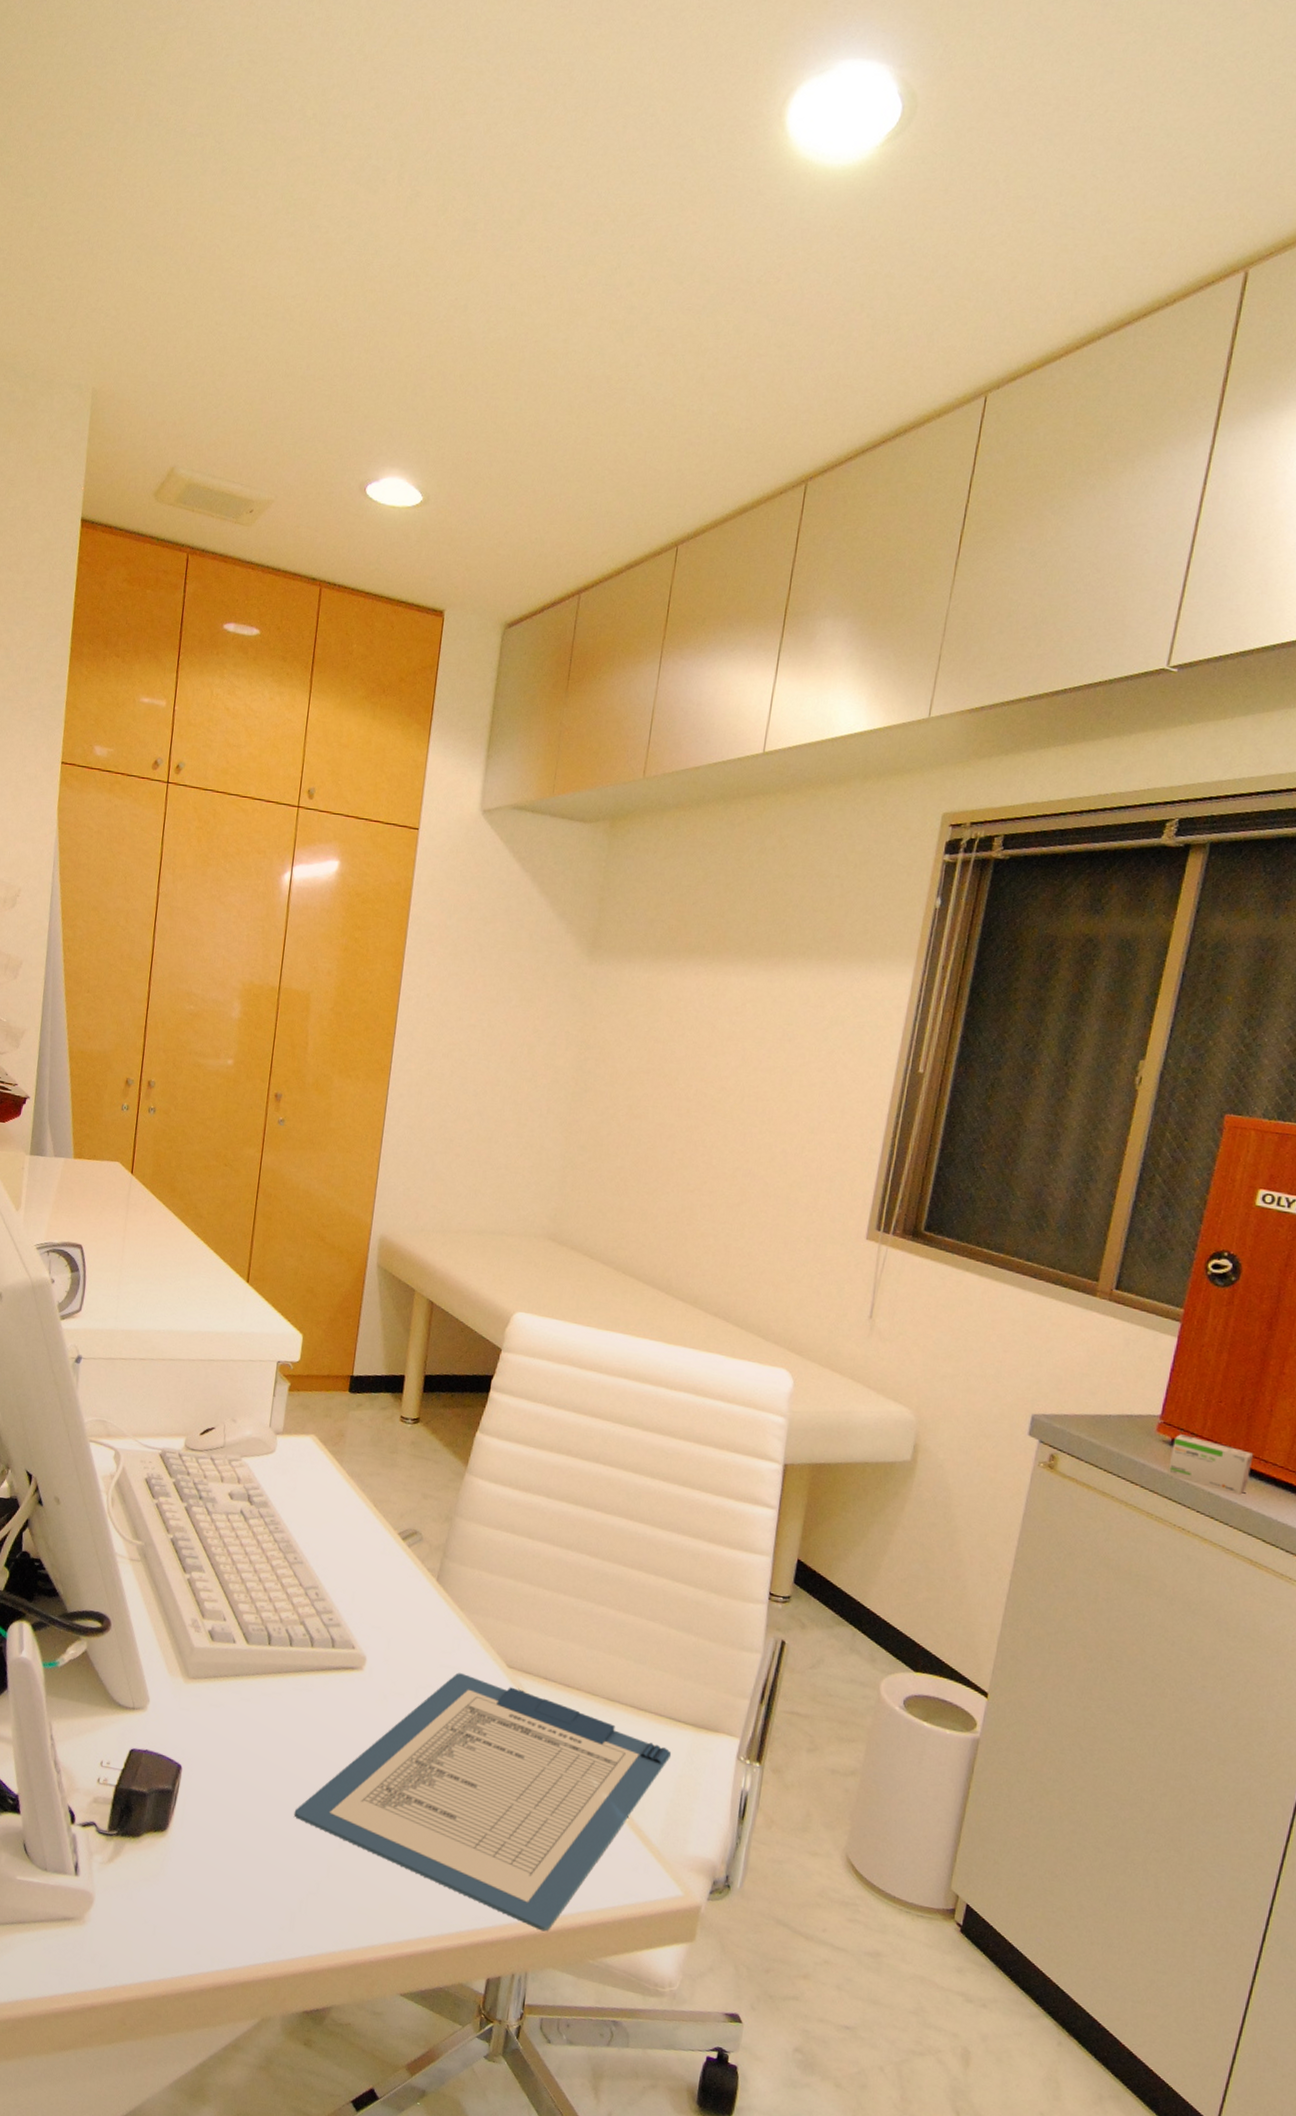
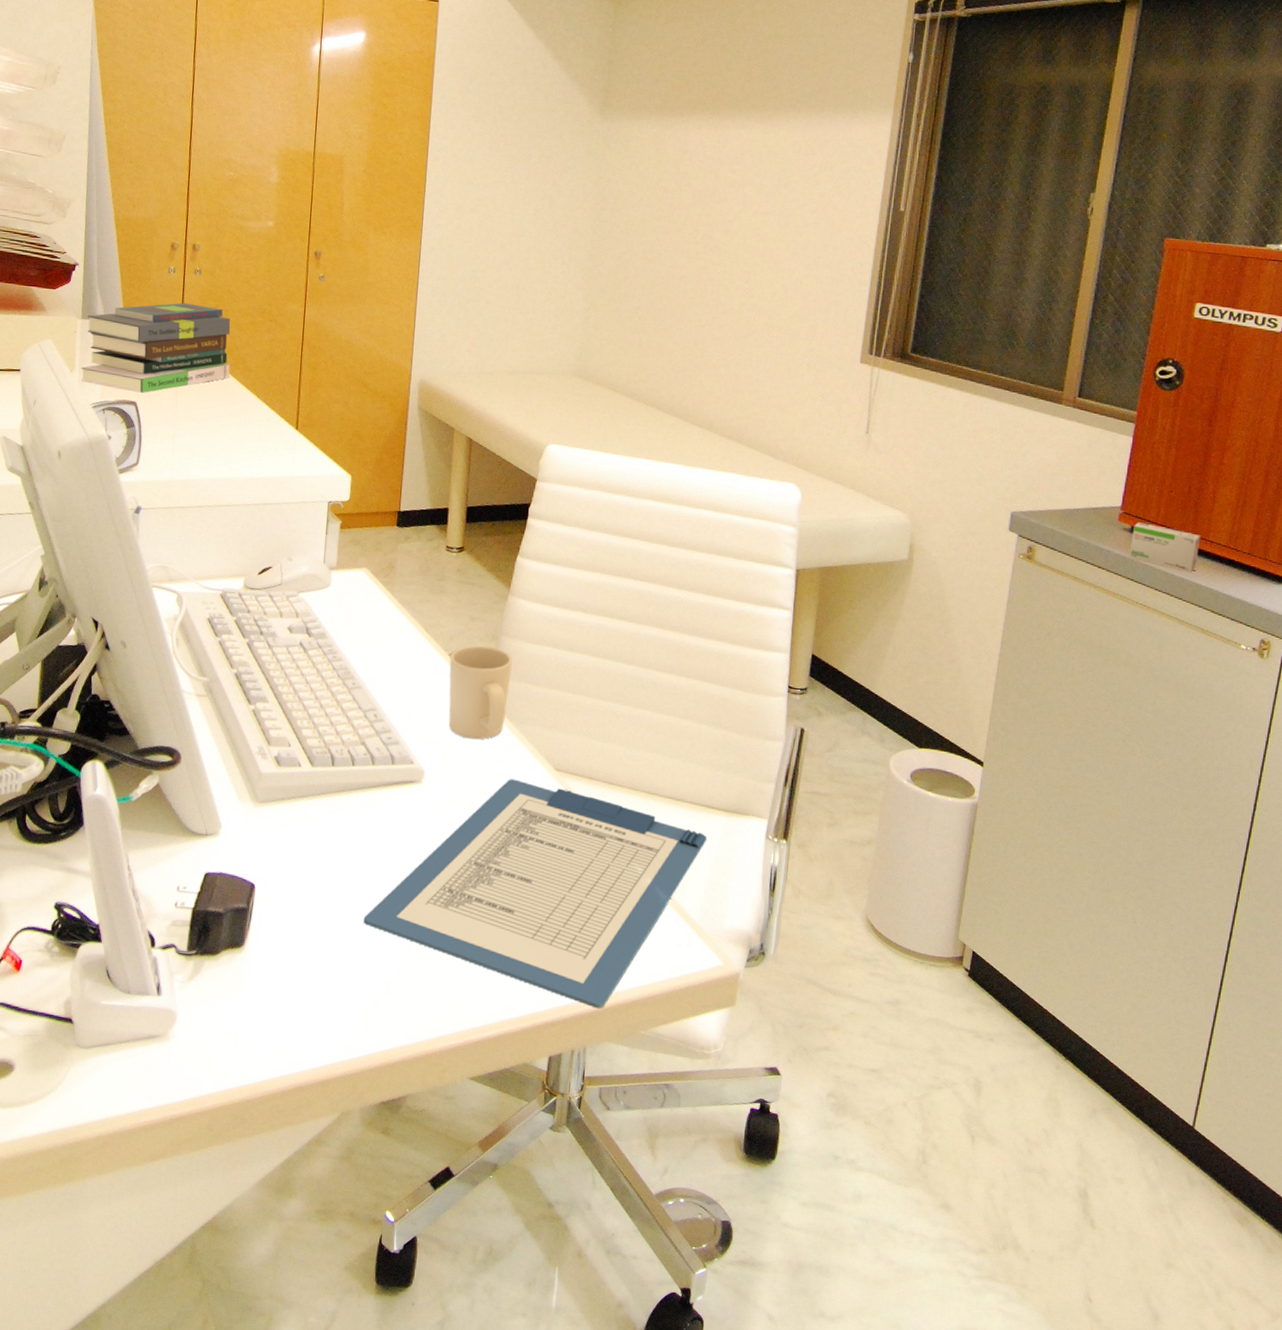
books: none [26,1142,184,1236] -> present [81,303,231,393]
mug: none [394,1525,466,1628] -> present [448,645,512,740]

